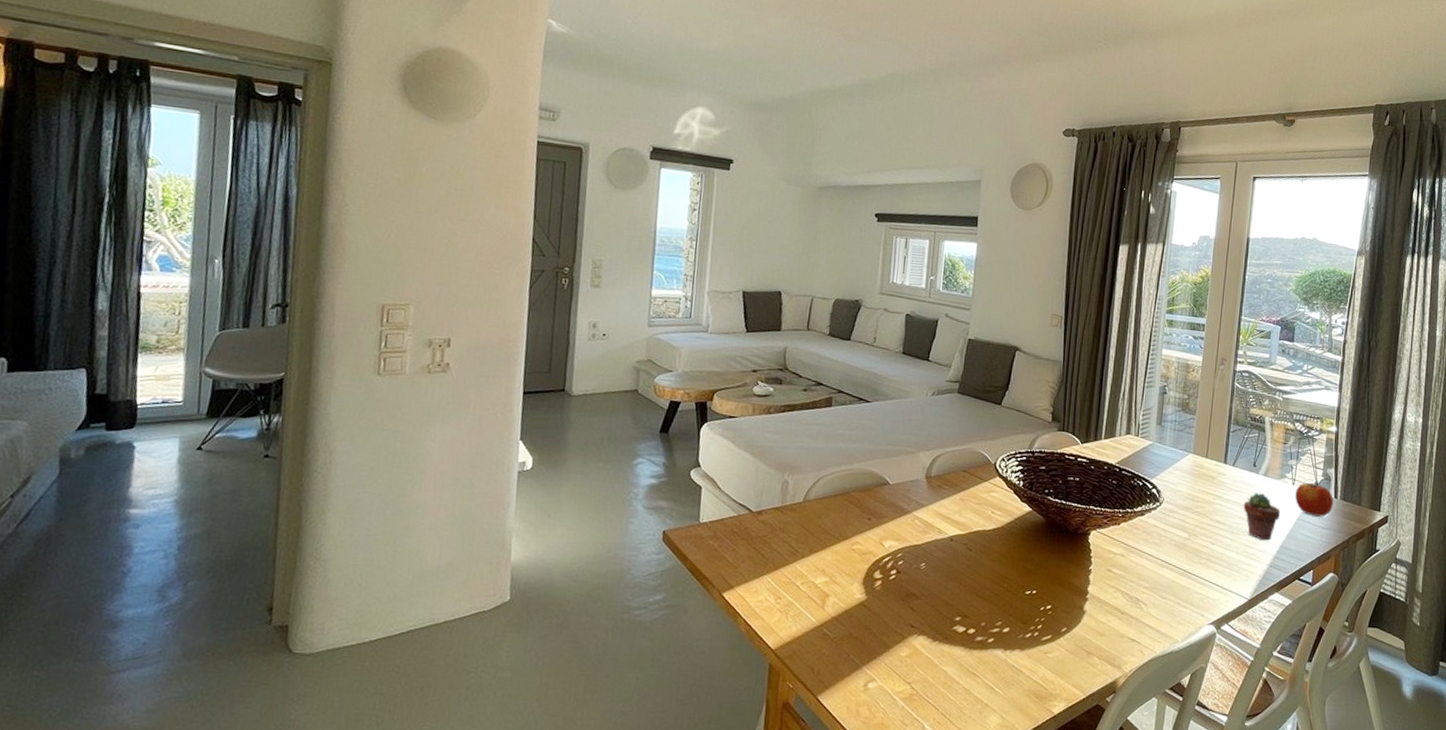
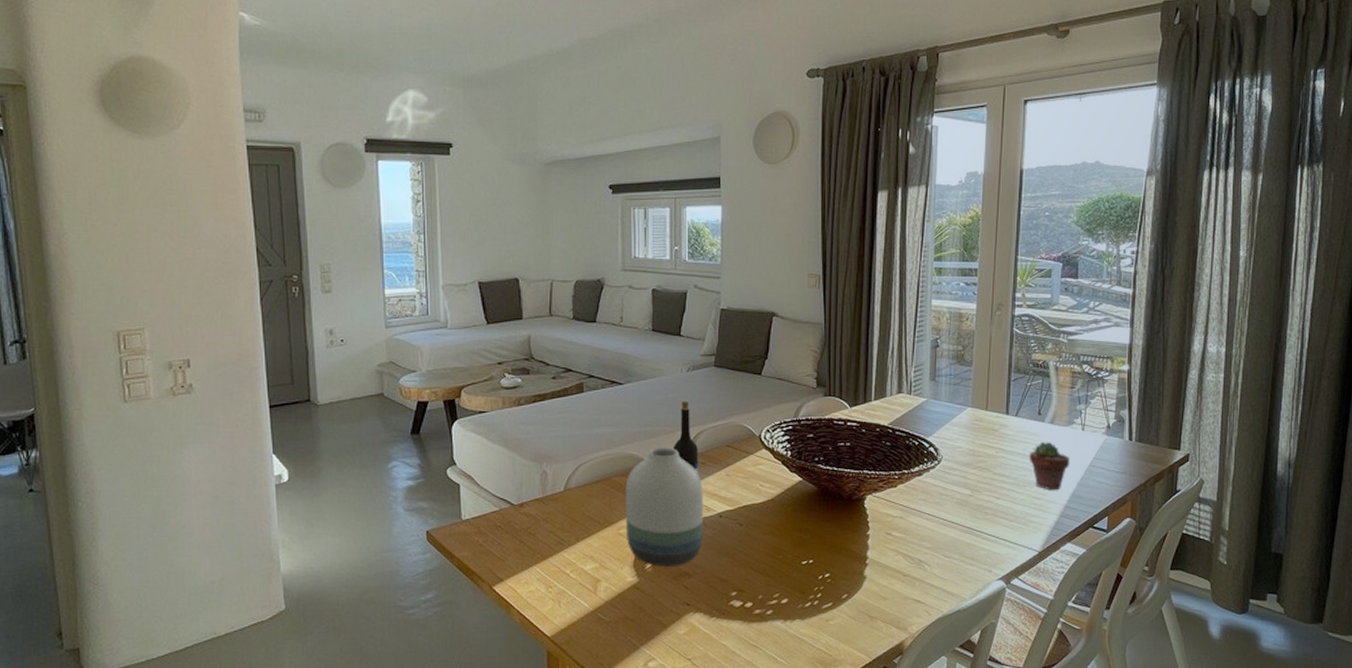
vase: none [859,467,937,587] -> present [625,447,703,567]
wine bottle: none [911,423,936,496] -> present [672,400,699,474]
apple: present [1294,482,1333,517] -> none [1085,425,1128,461]

